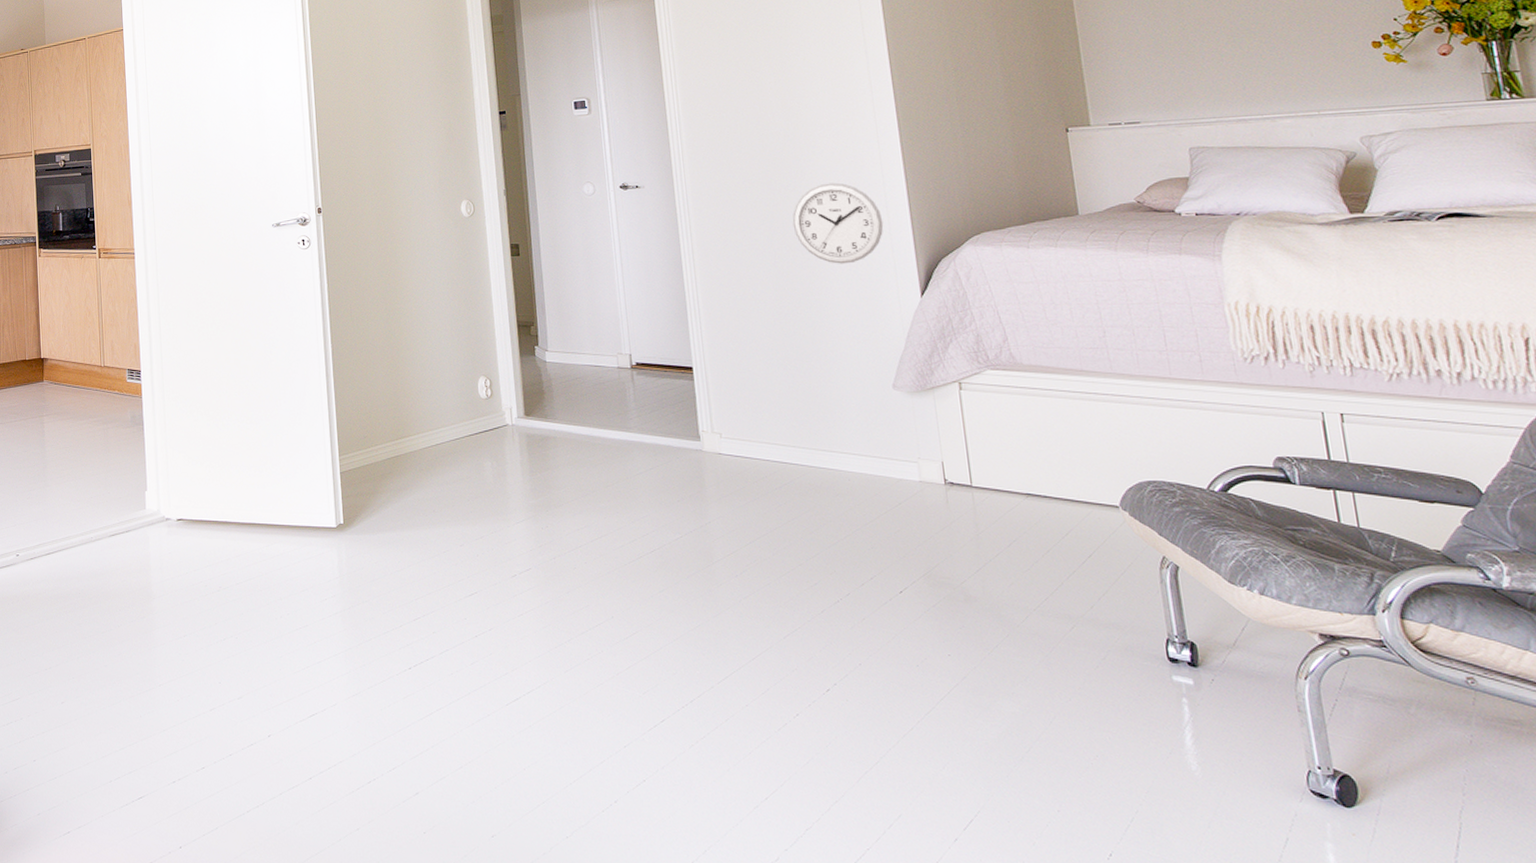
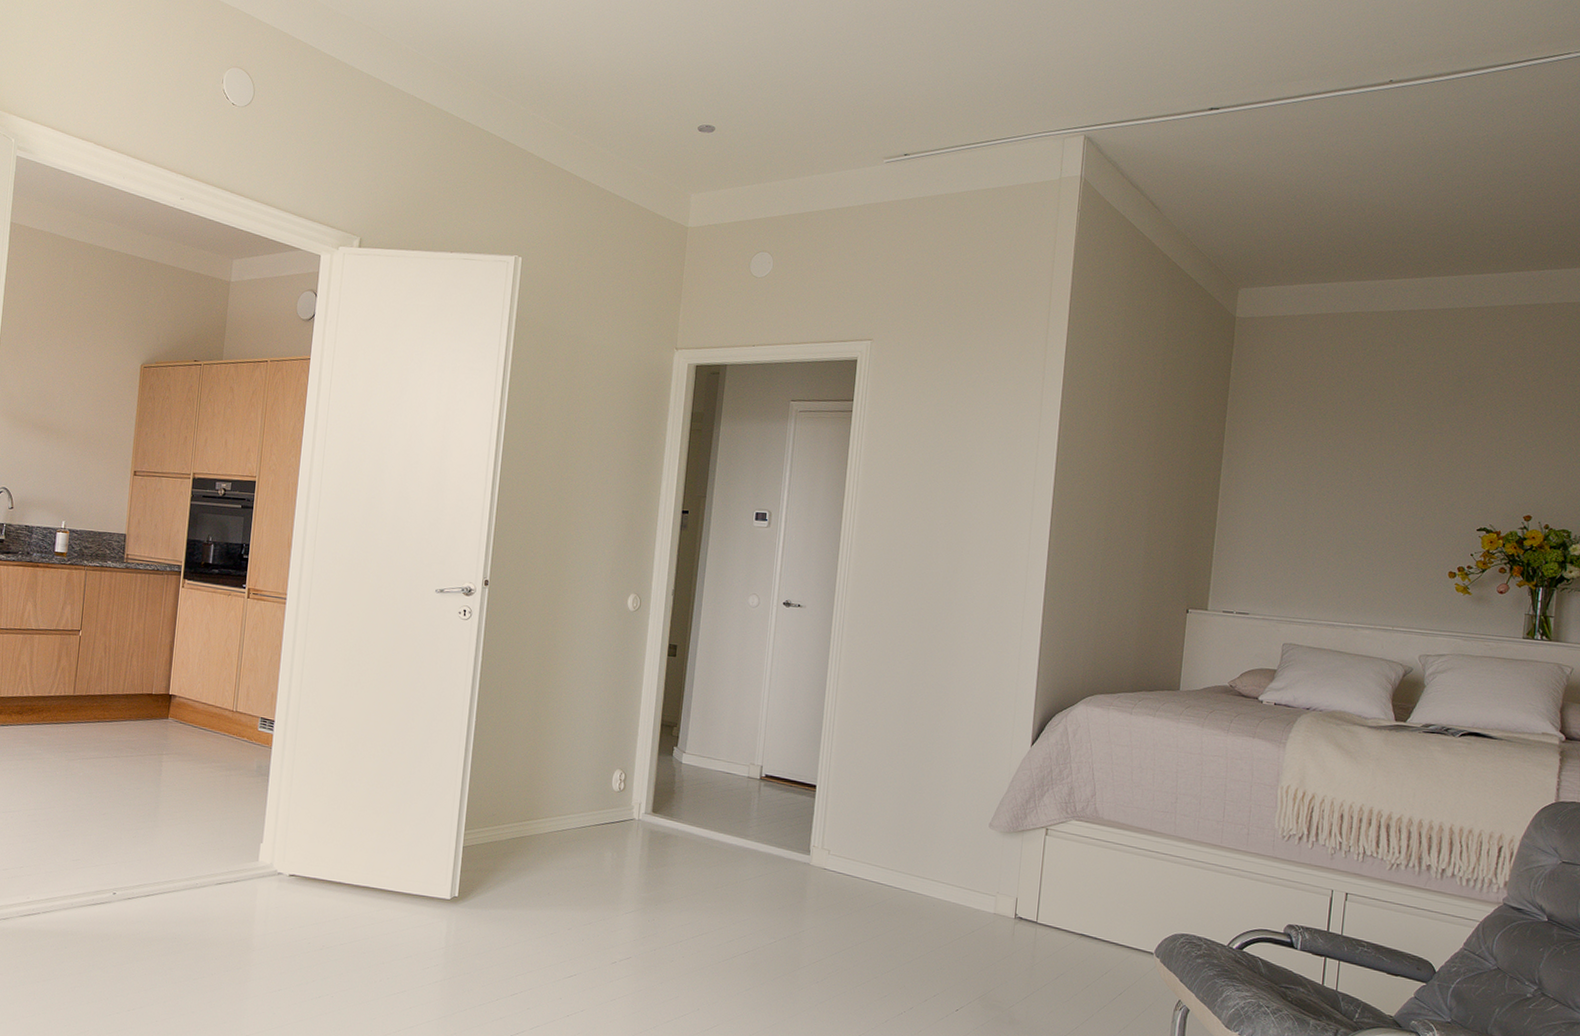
wall clock: present [792,182,884,264] -> none [933,628,1013,707]

